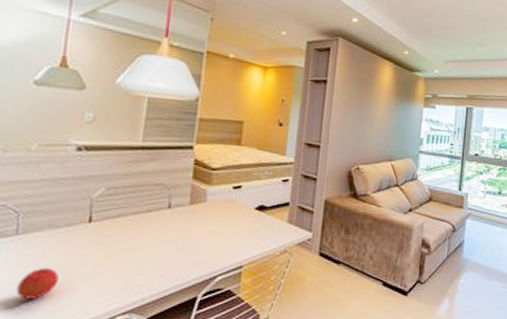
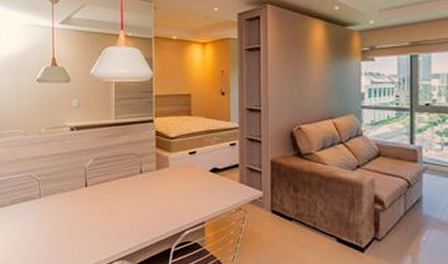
fruit: present [16,267,59,299] -> none [45,222,71,247]

